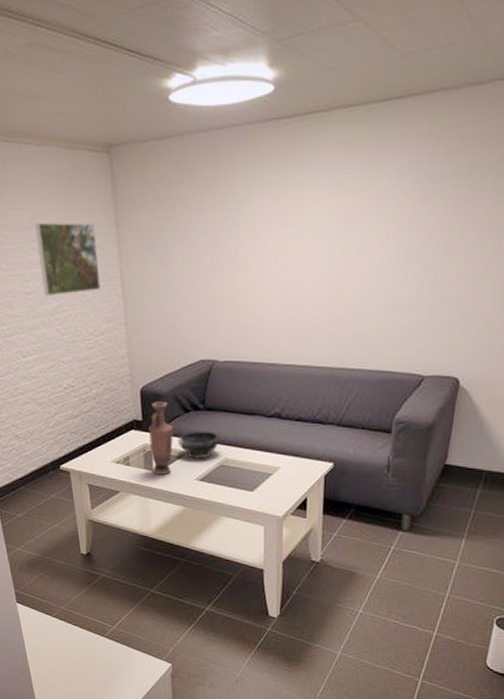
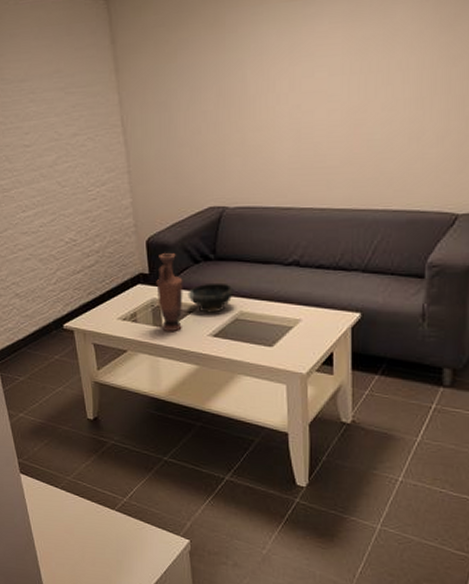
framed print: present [34,222,100,297] -> none [32,70,101,149]

